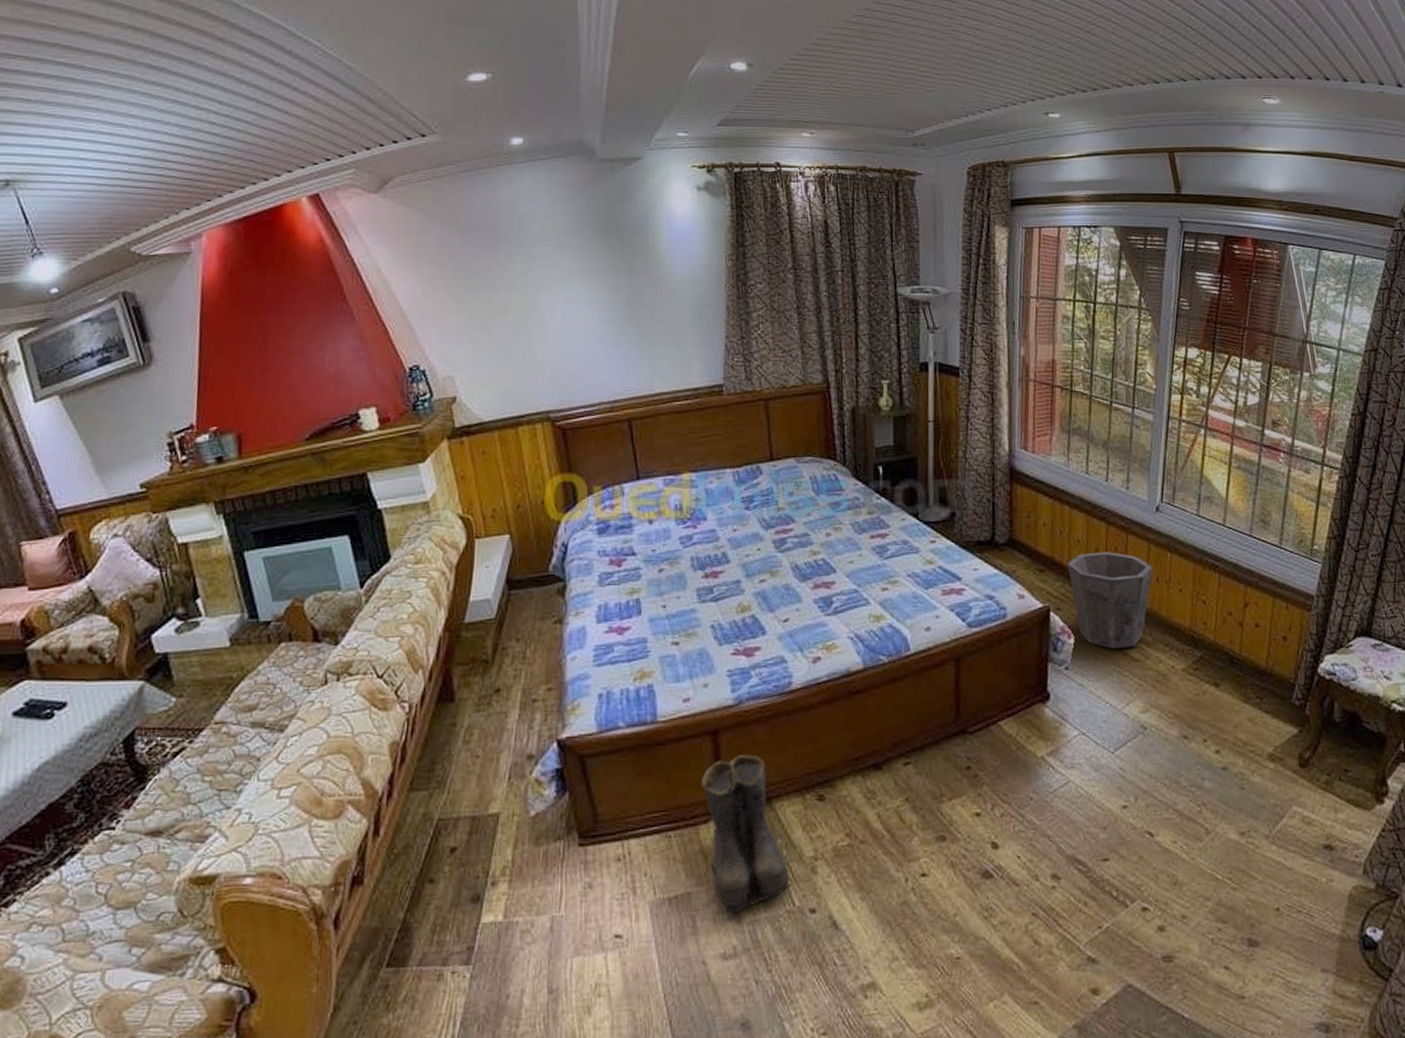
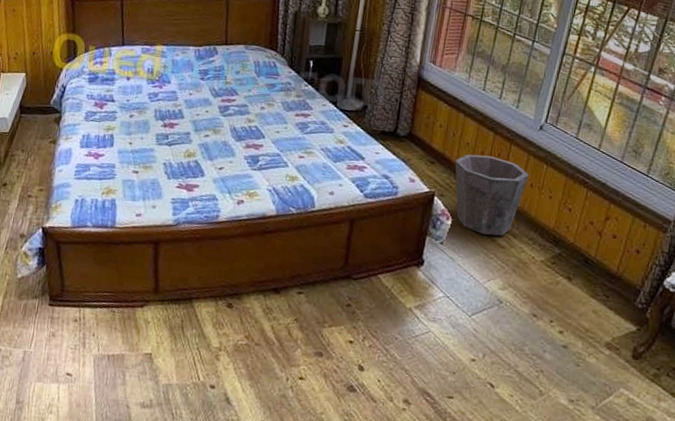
boots: present [701,755,793,913] -> none [141,262,200,376]

